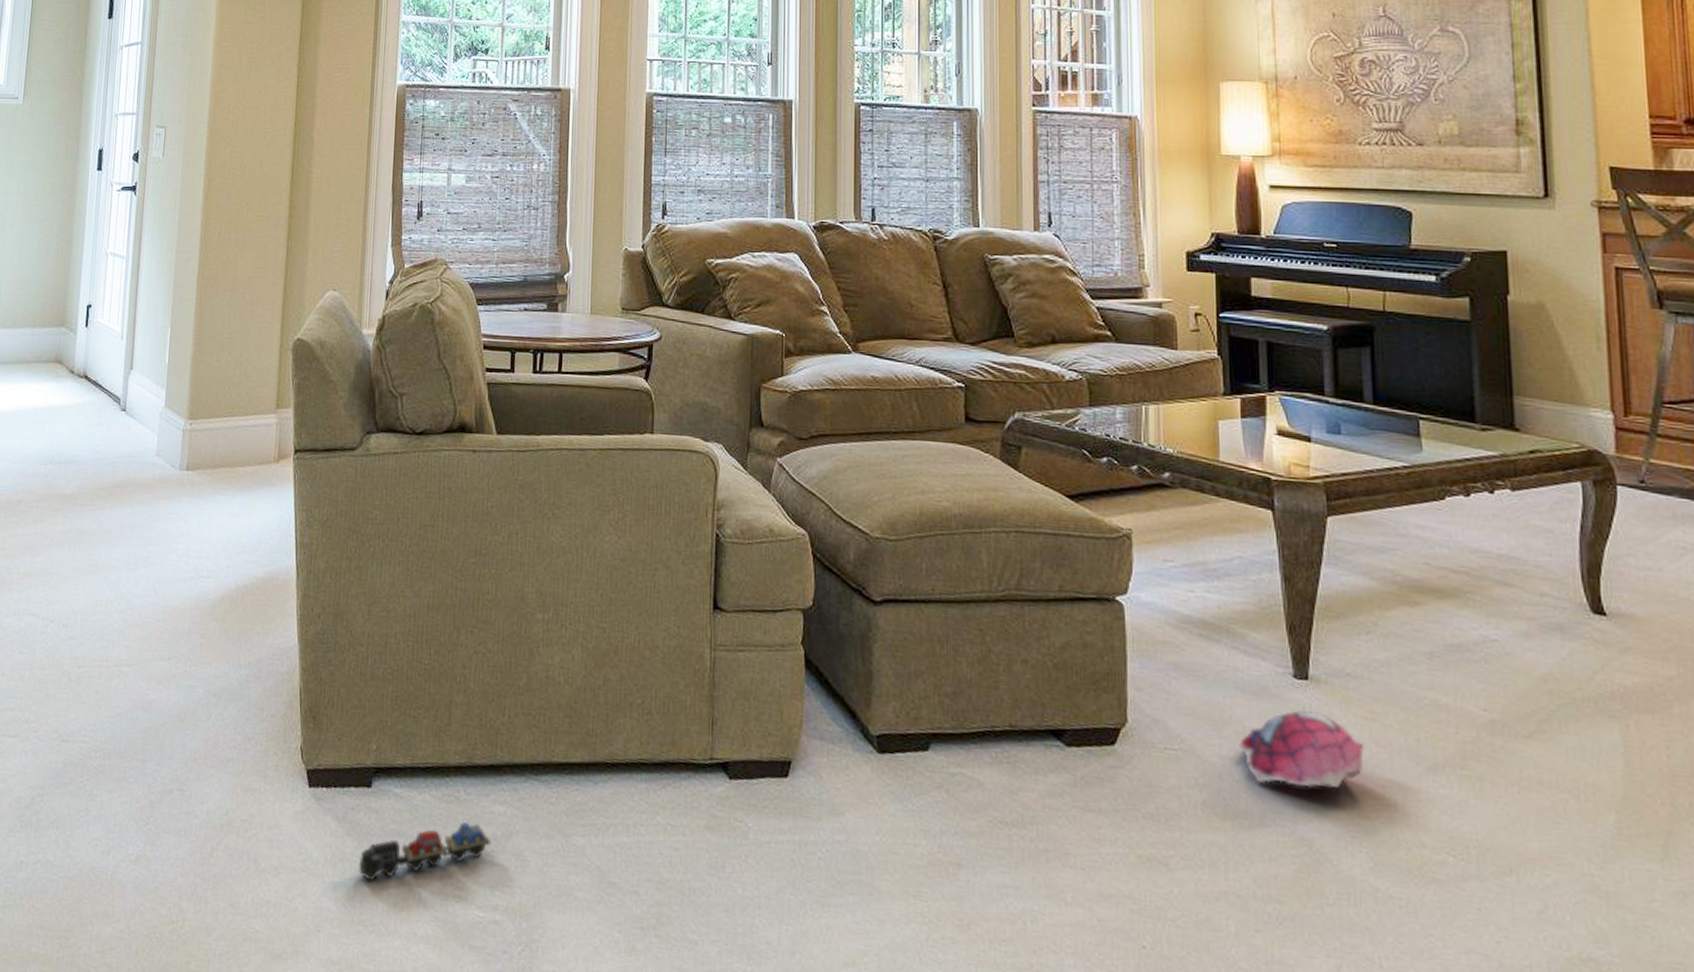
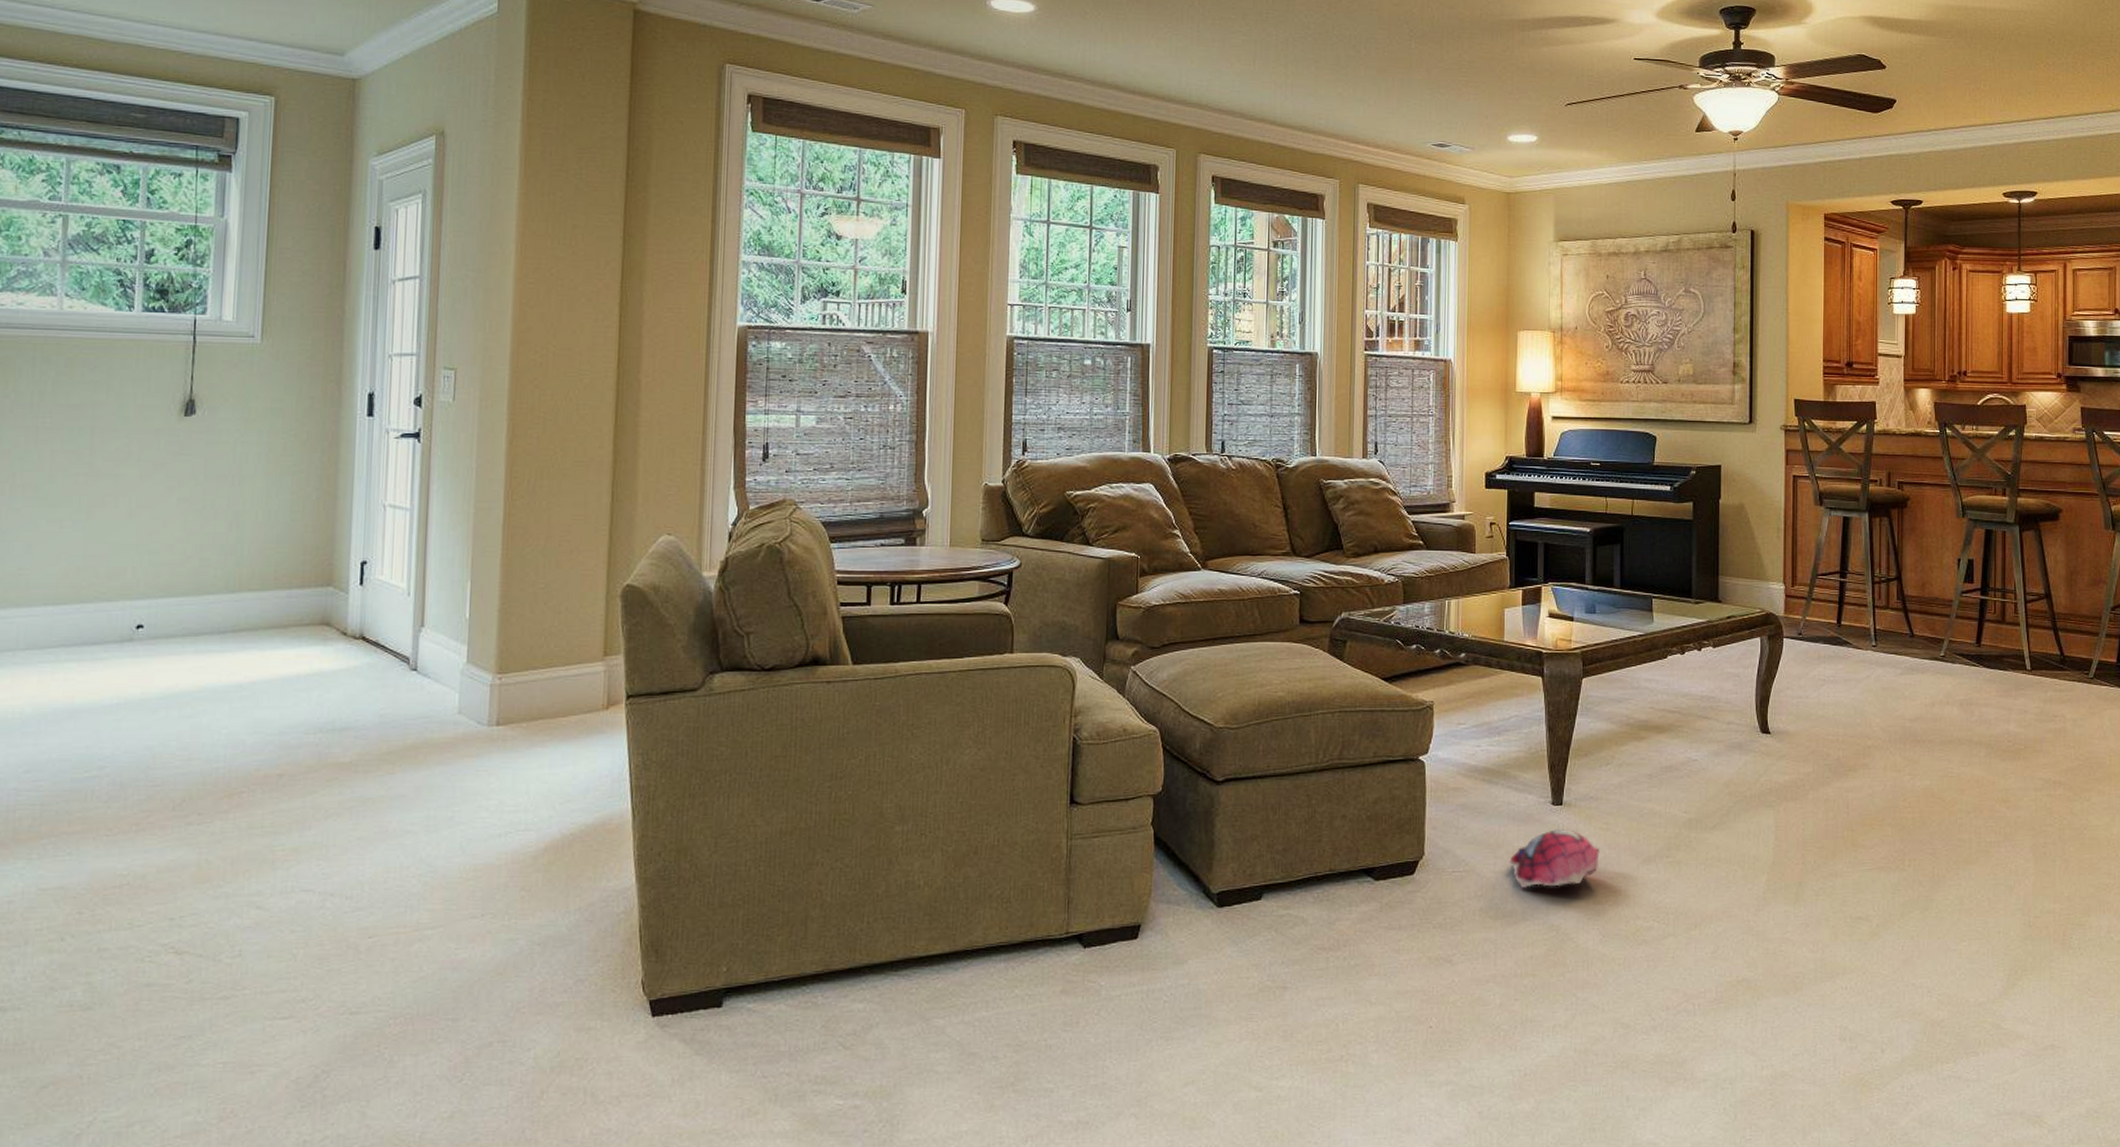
toy train: present [358,821,491,881] -> none [708,1022,851,1093]

